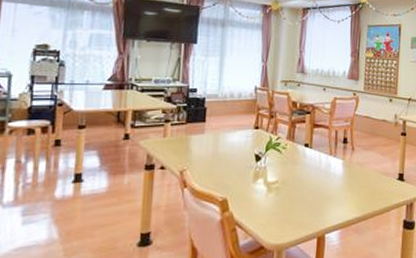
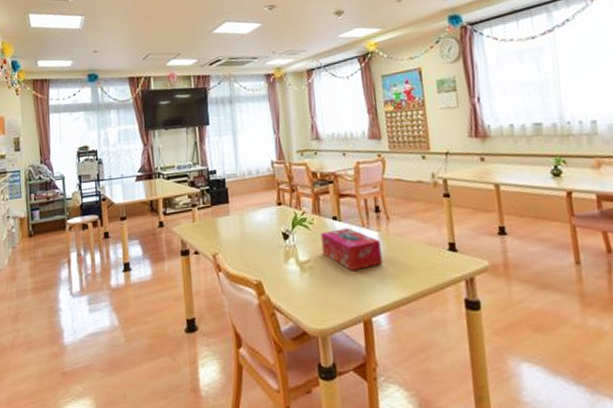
tissue box: none [290,155,343,194] -> present [320,228,383,272]

